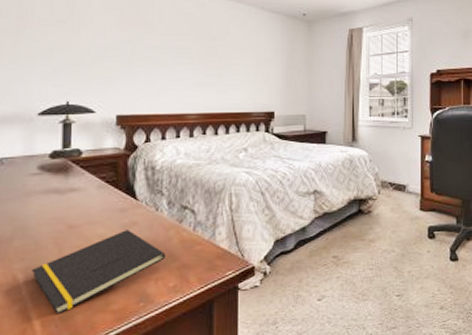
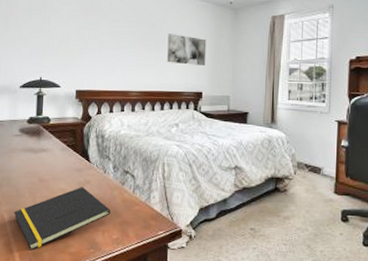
wall art: none [232,48,278,82] -> present [167,34,207,65]

